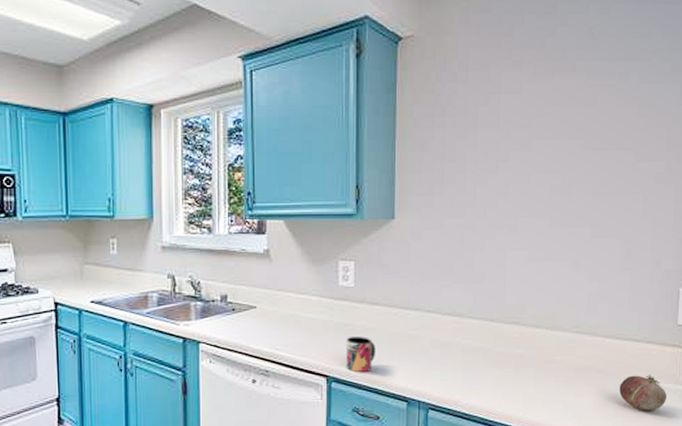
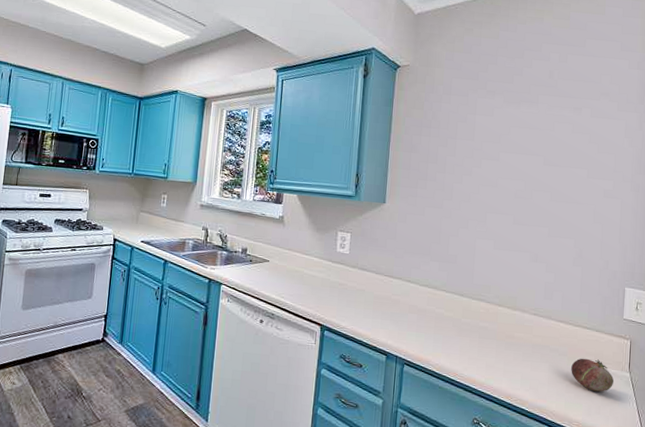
mug: present [346,337,375,372] -> none [337,294,363,326]

